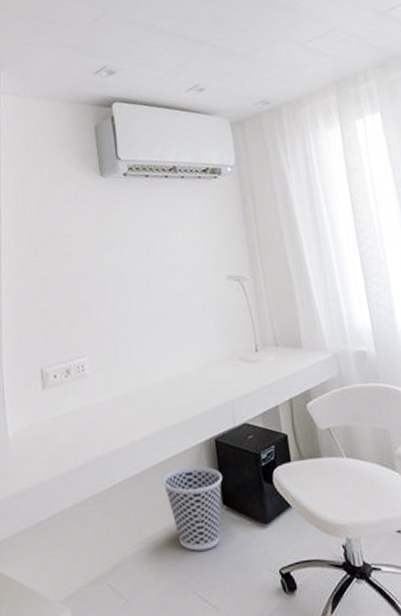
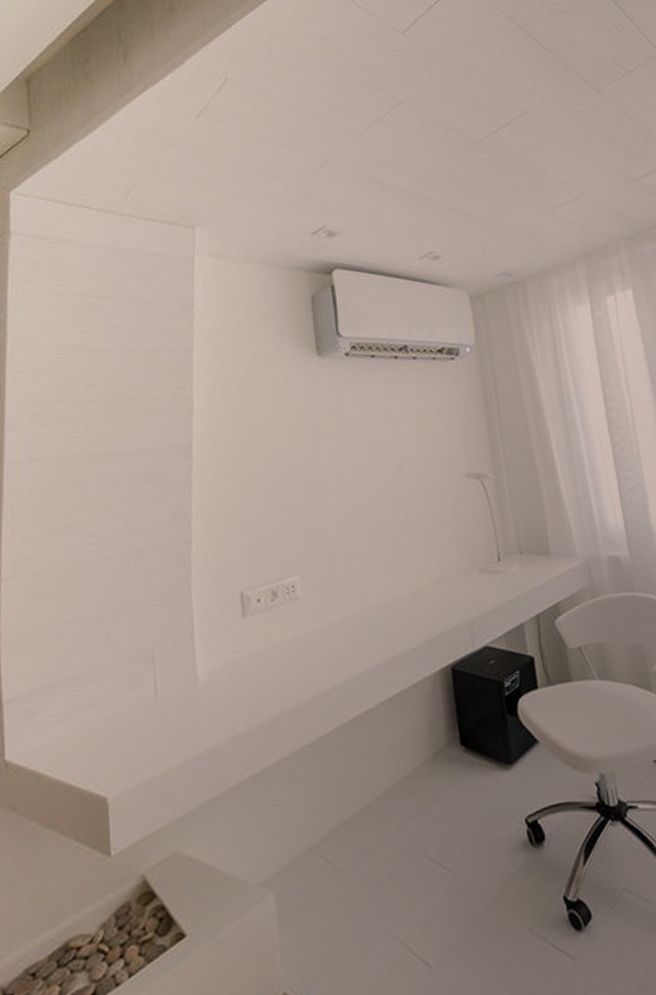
wastebasket: present [162,466,222,551] -> none [388,700,460,805]

